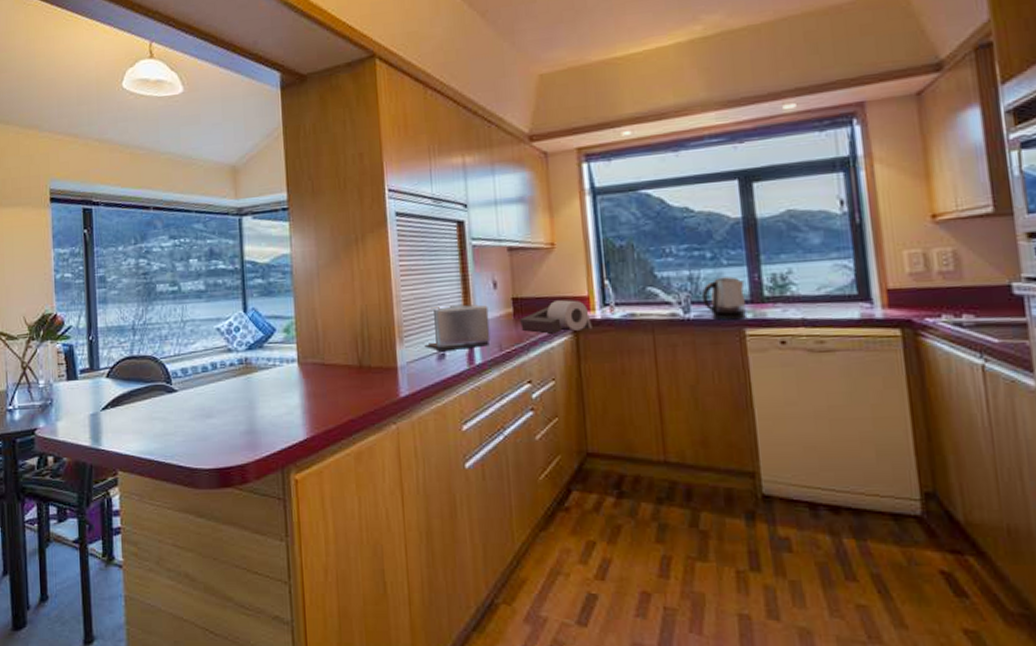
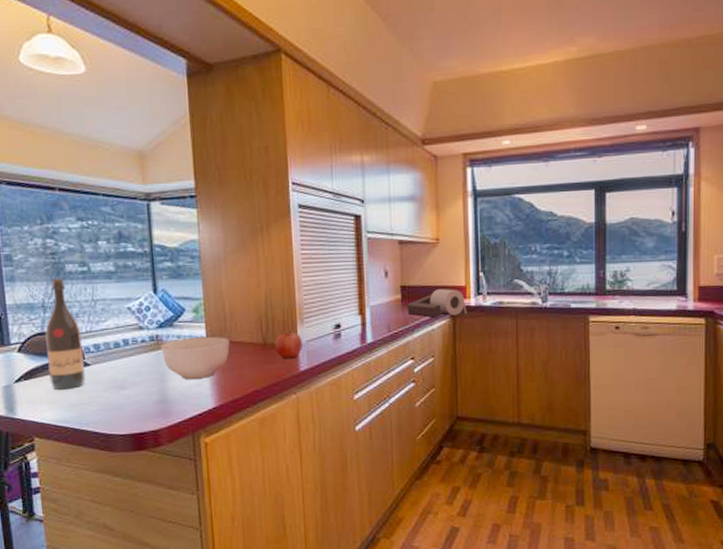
wine bottle: none [134,299,172,419] -> present [45,278,86,391]
bowl: none [249,358,324,407] -> present [160,336,231,379]
fruit: none [371,350,402,384] -> present [274,330,302,359]
toaster: present [423,304,491,352] -> none [321,291,381,332]
kettle: present [701,276,746,321] -> none [557,272,592,309]

